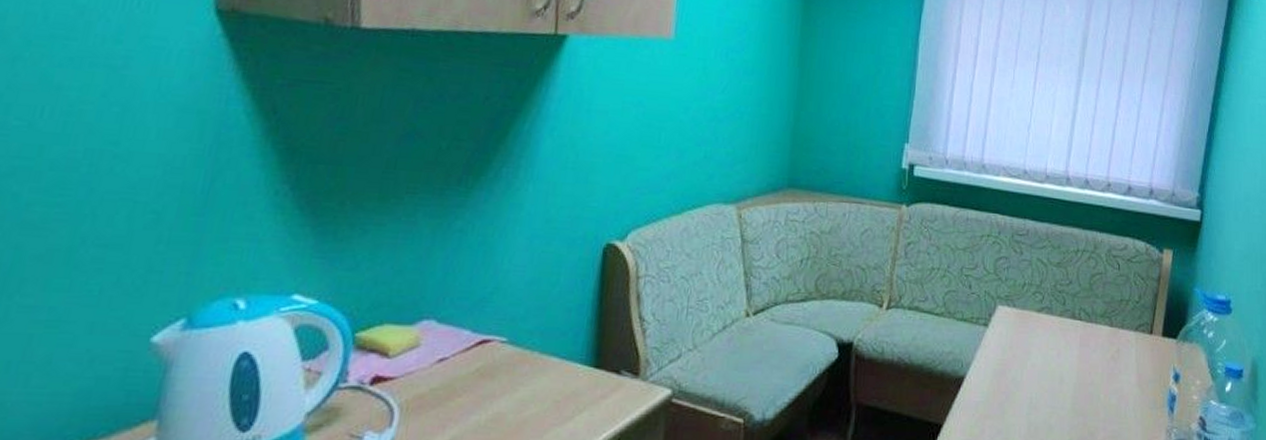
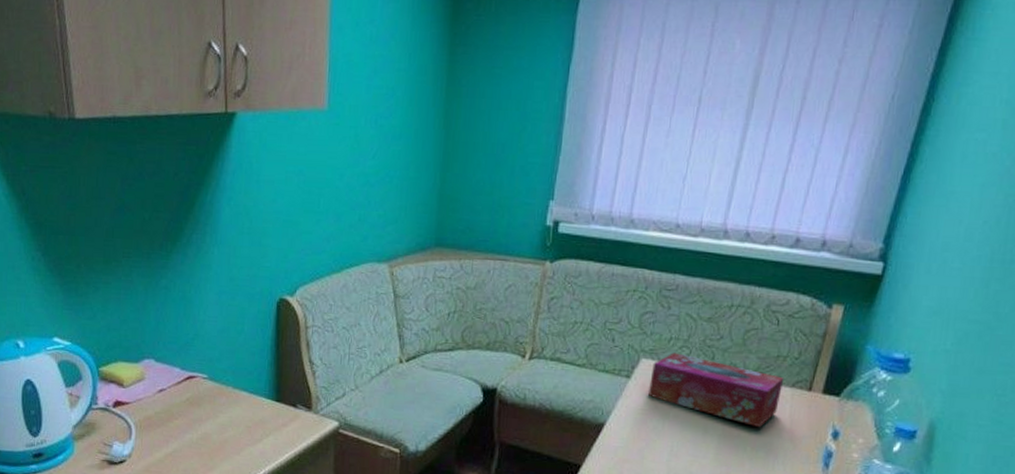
tissue box: none [1006,298,1129,374] -> present [648,352,785,428]

